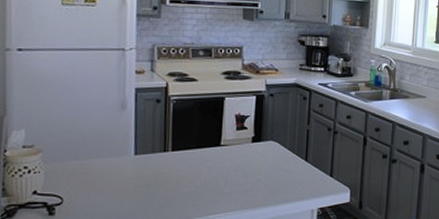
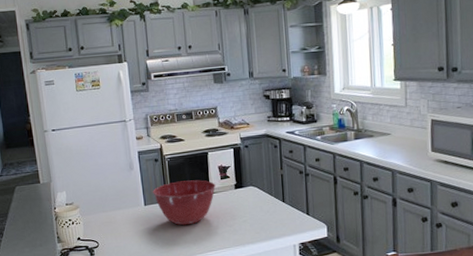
mixing bowl: none [148,128,229,182] -> present [153,180,216,226]

